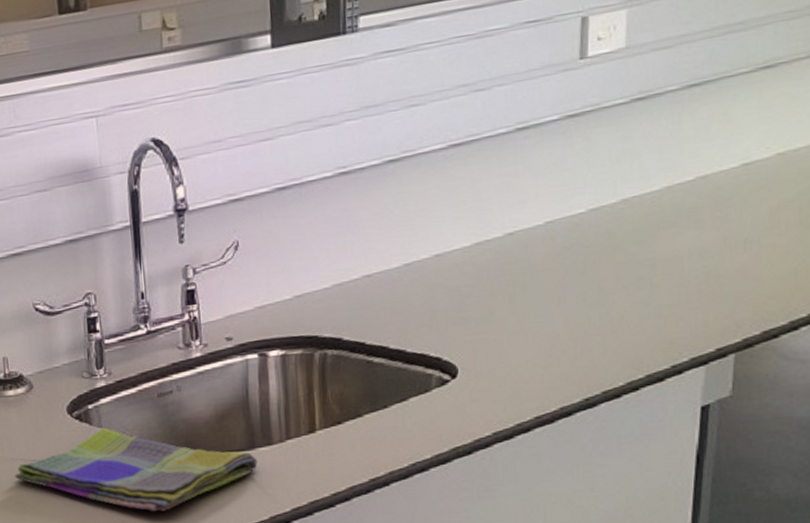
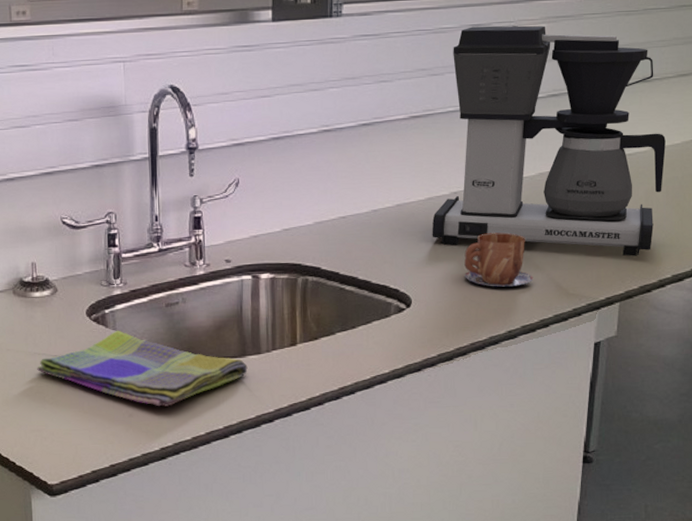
coffee maker: none [481,11,797,300] -> present [432,25,666,256]
mug: none [524,277,617,347] -> present [464,232,534,287]

